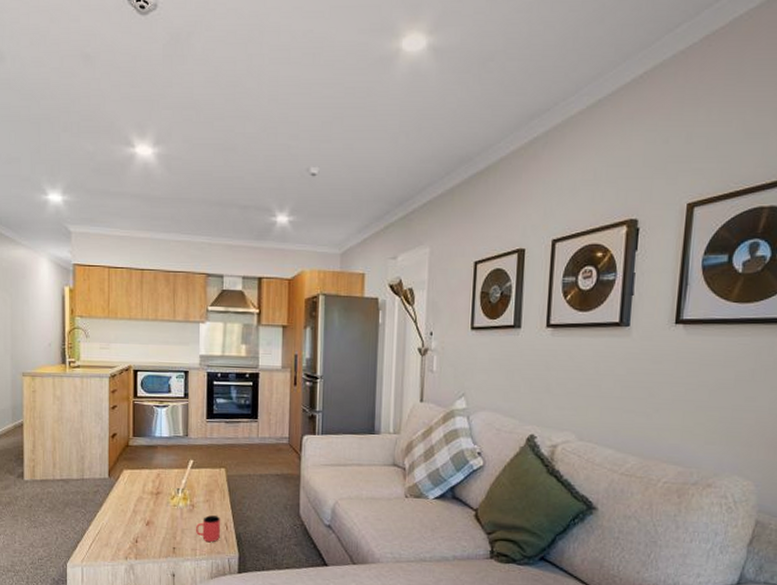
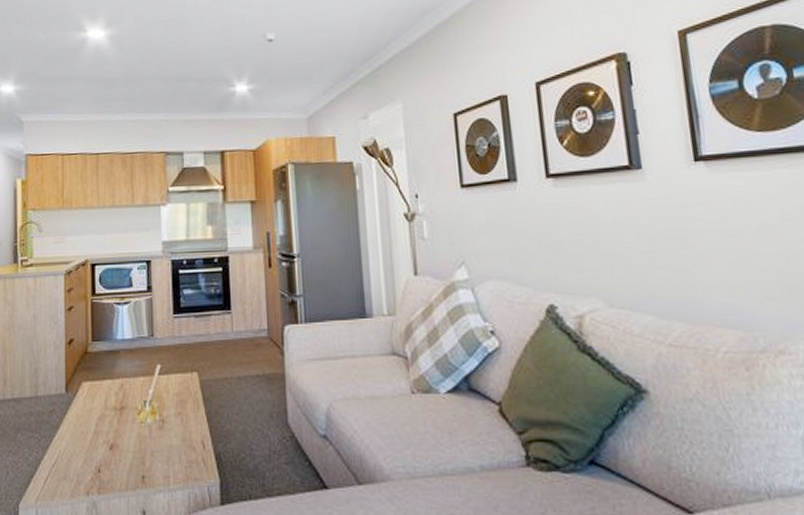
cup: present [196,515,220,543] -> none [168,432,196,467]

